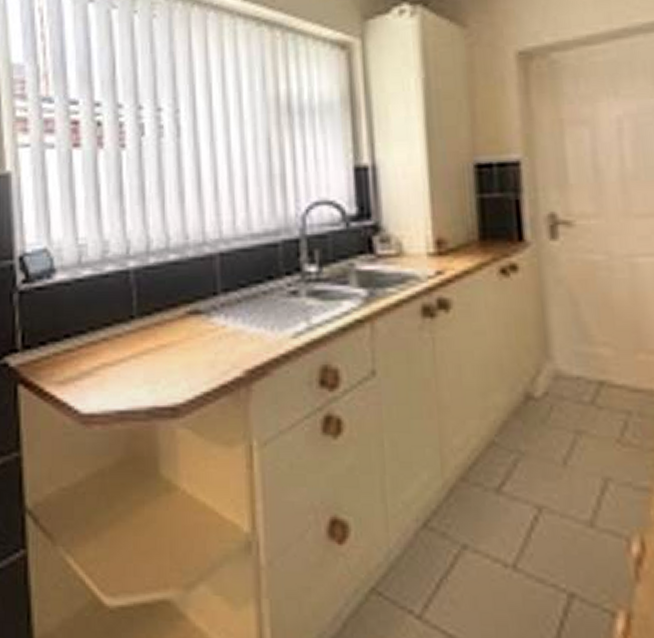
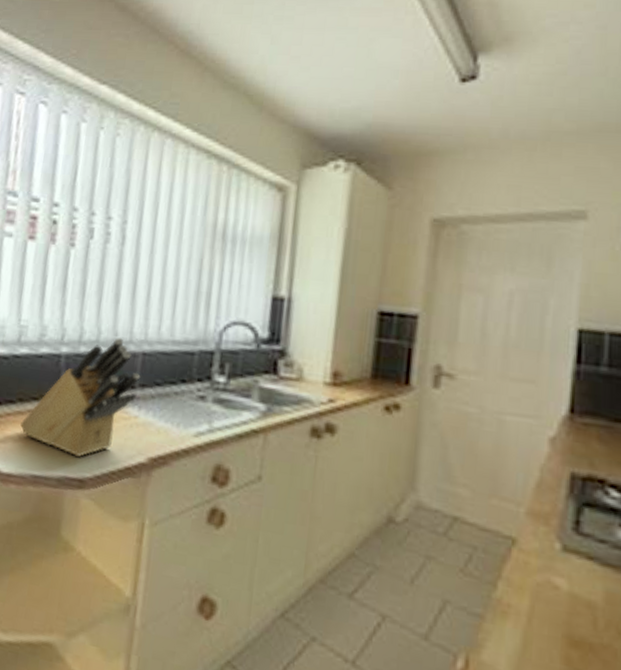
knife block: none [96,241,222,382] -> present [20,338,141,457]

